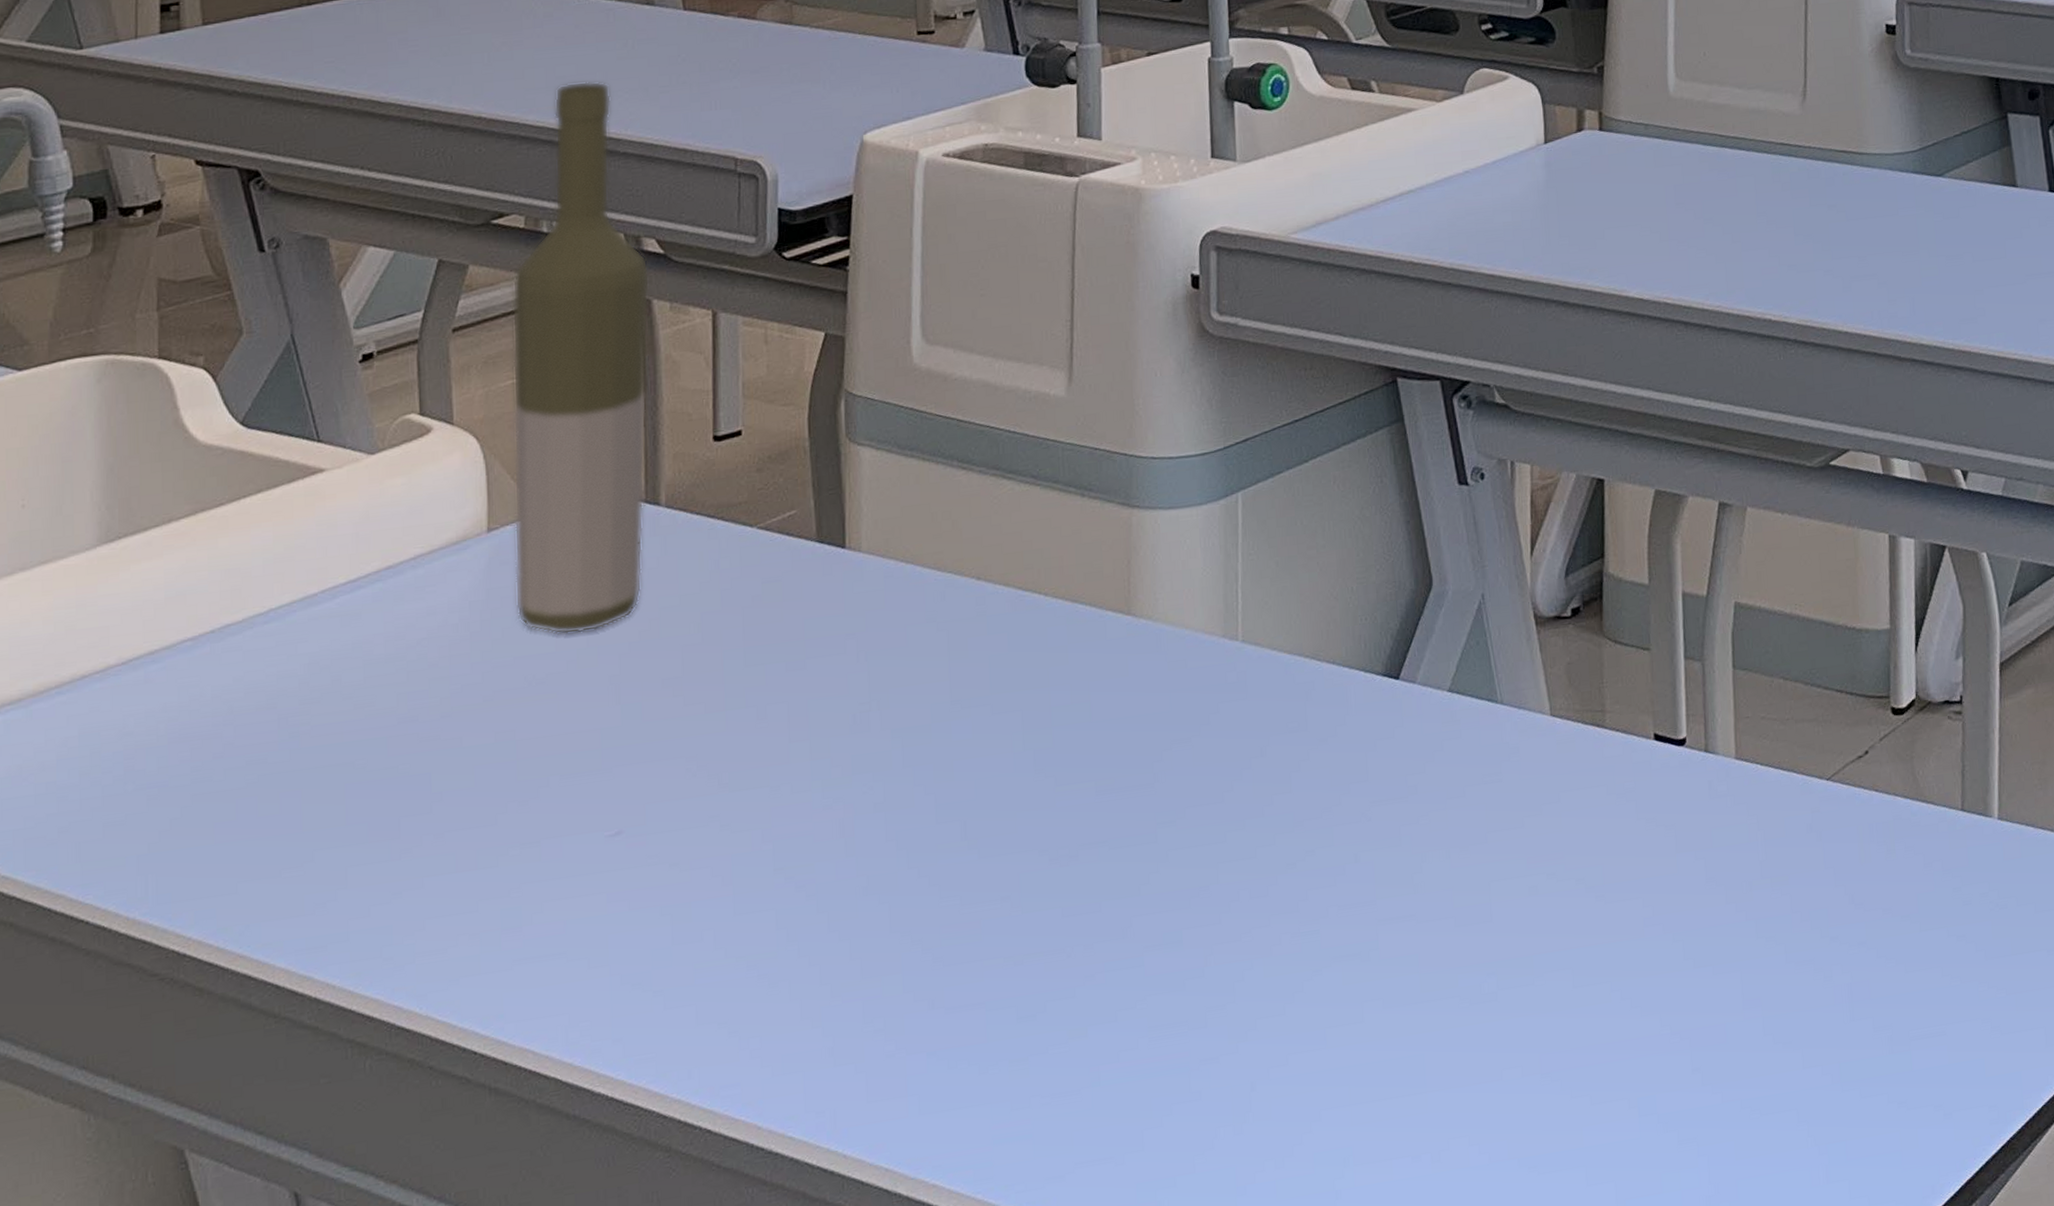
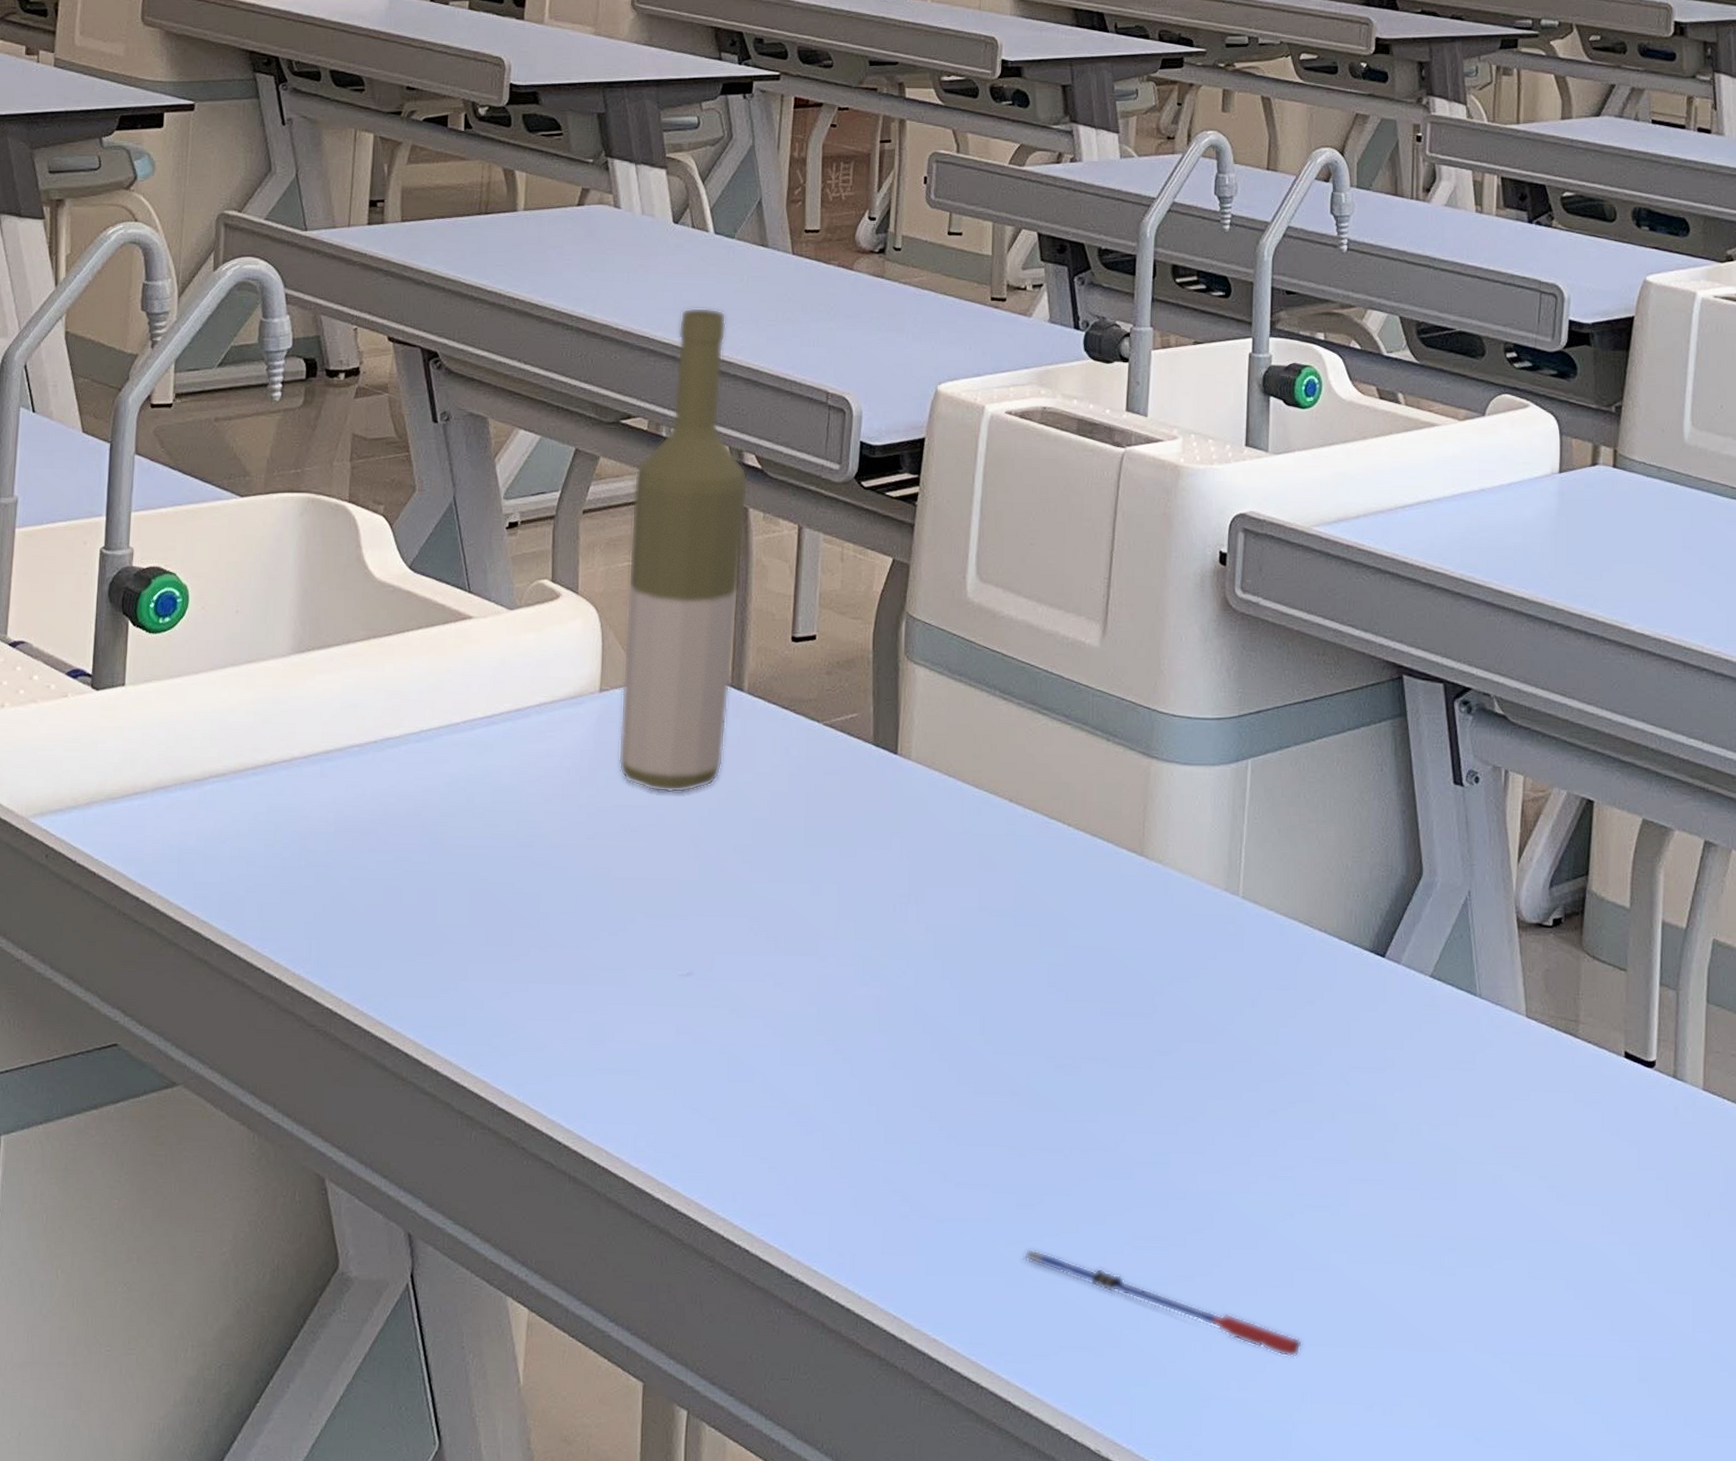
pen: none [1027,1063,1341,1124] -> present [1022,1248,1303,1357]

